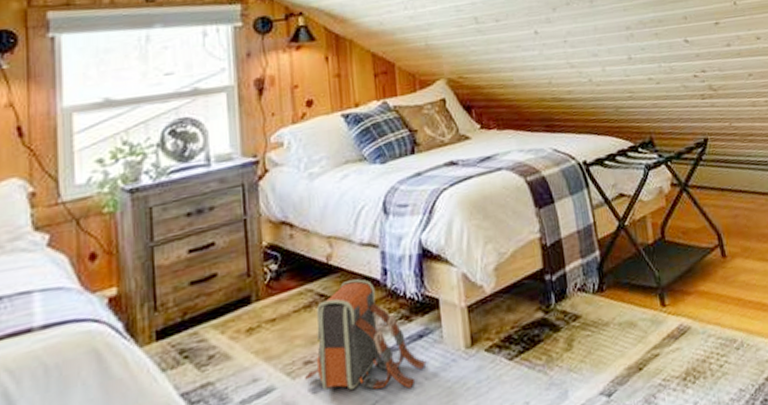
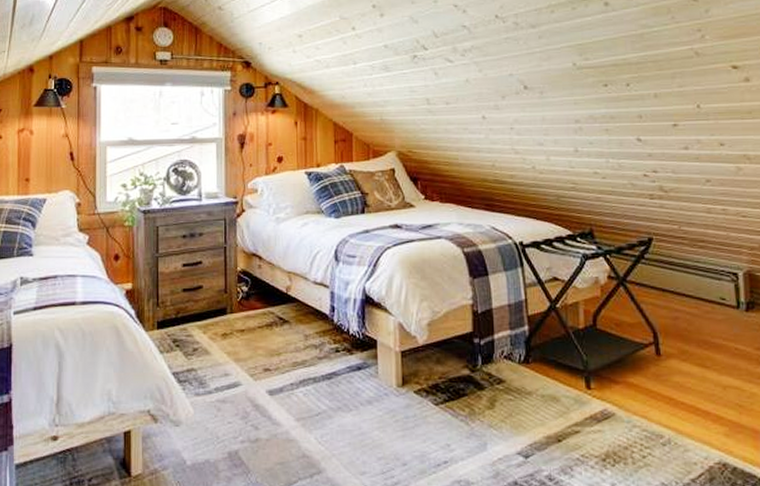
backpack: present [304,279,427,390] -> none [263,311,363,409]

